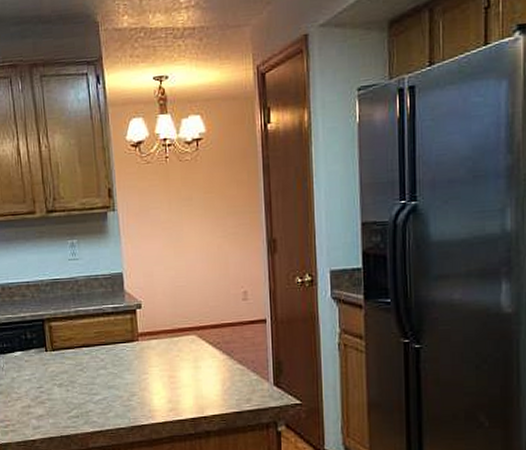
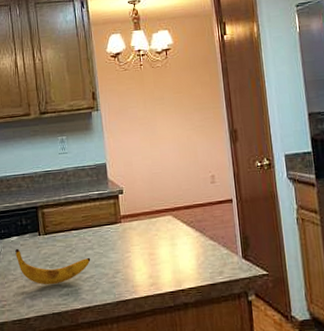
banana: none [19,364,104,406] -> present [15,248,91,285]

